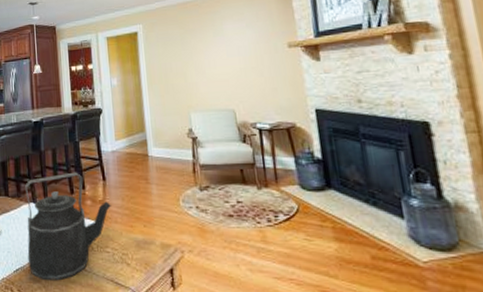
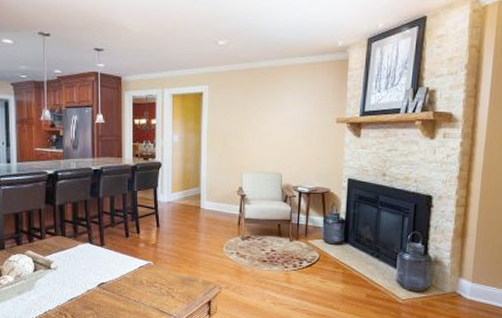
kettle: present [25,172,111,281] -> none [82,218,162,309]

